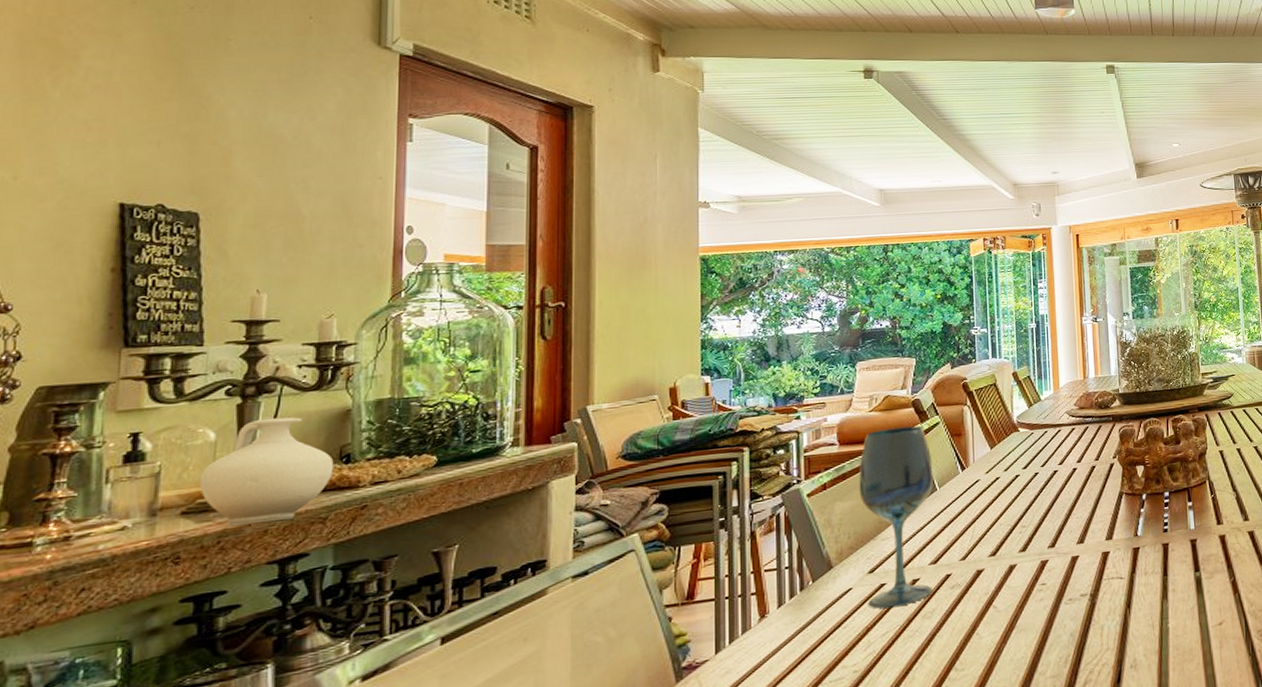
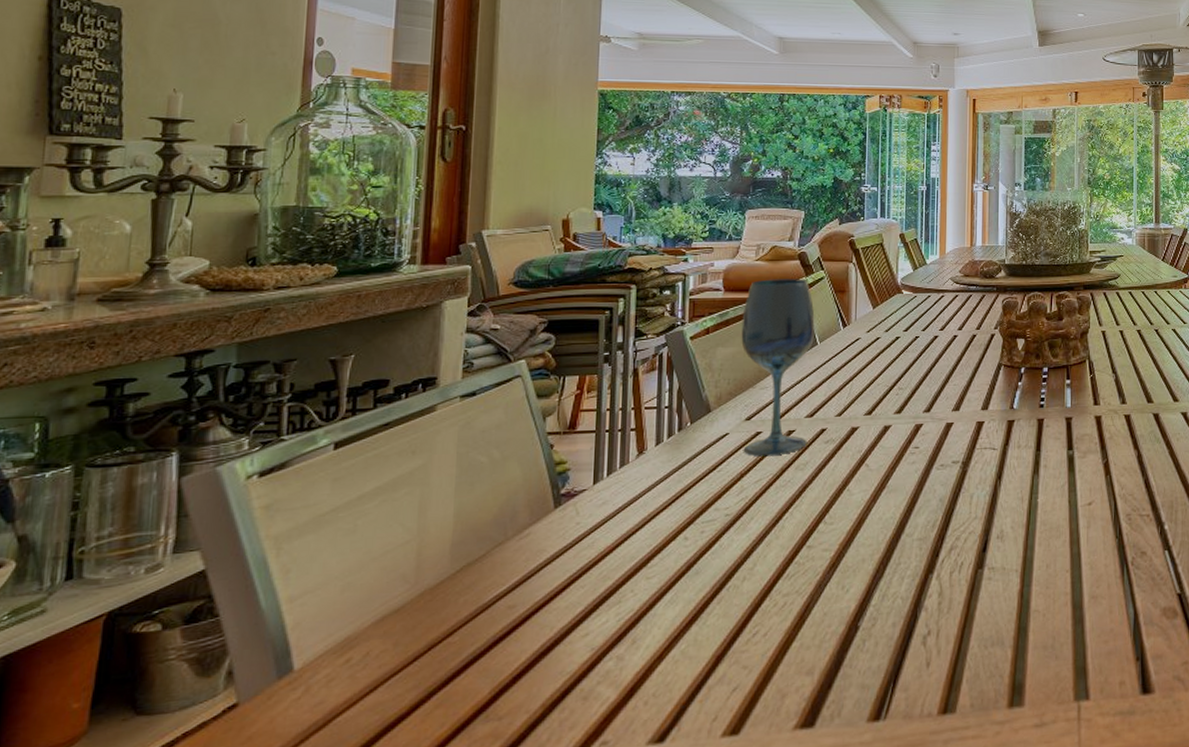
ceramic jug: present [199,417,334,527] -> none [114,215,241,317]

